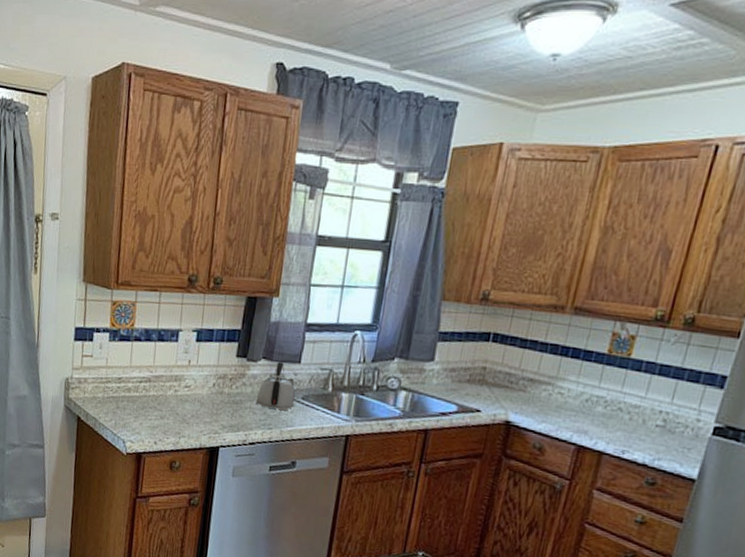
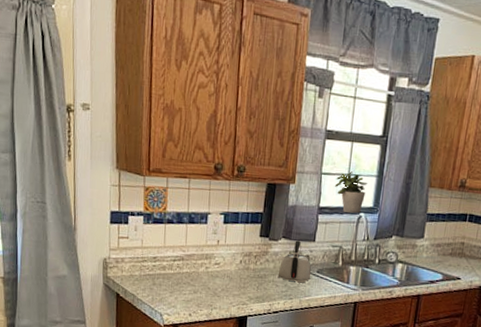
potted plant: none [326,282,366,332] -> present [335,171,368,214]

